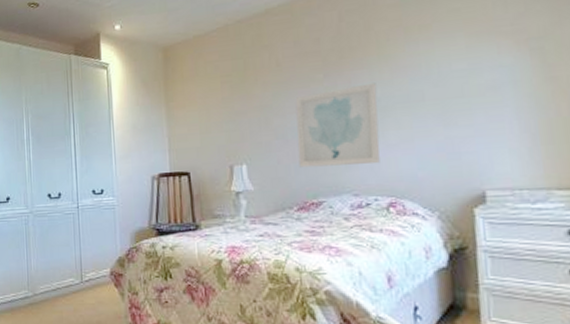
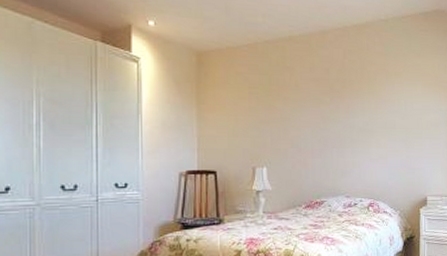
wall art: present [295,83,380,168] -> none [308,110,366,174]

